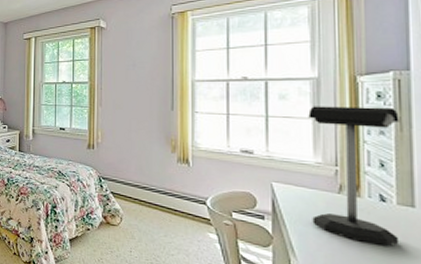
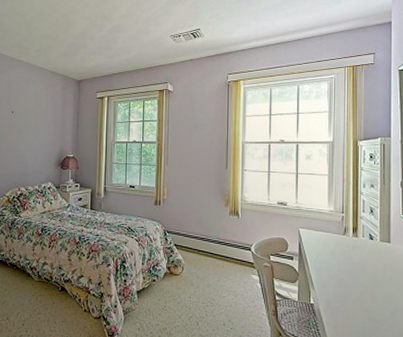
desk lamp: present [308,106,400,246] -> none [325,165,383,274]

